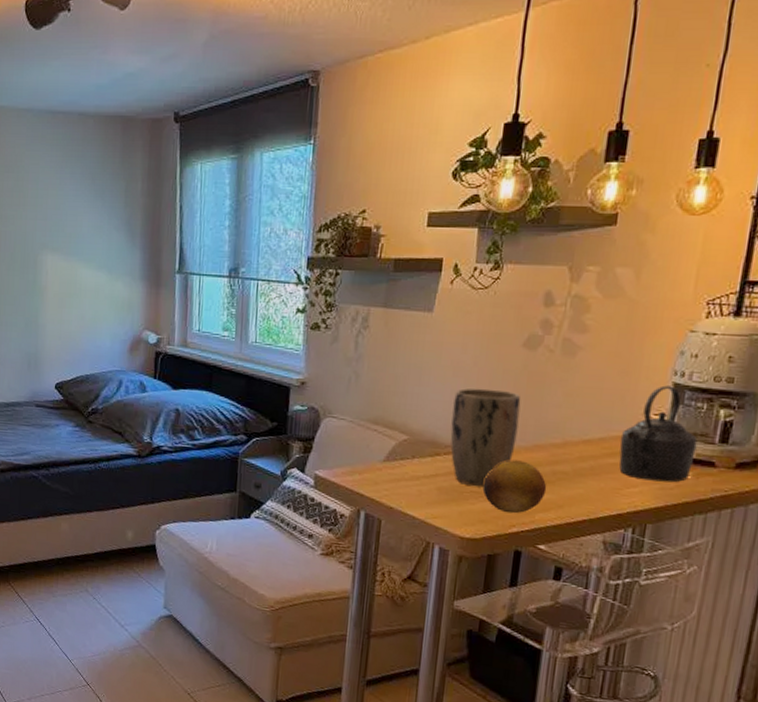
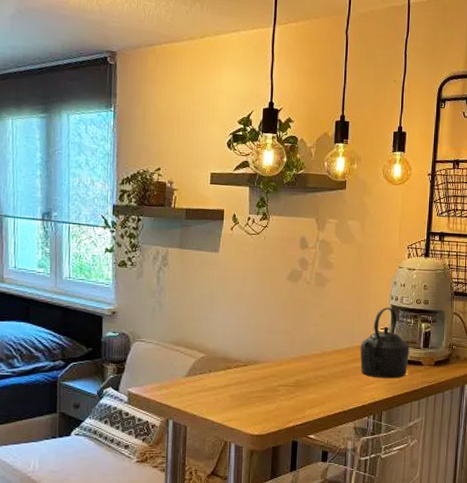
plant pot: present [450,388,521,488] -> none [238,313,289,393]
fruit: present [482,460,547,514] -> none [265,369,312,412]

